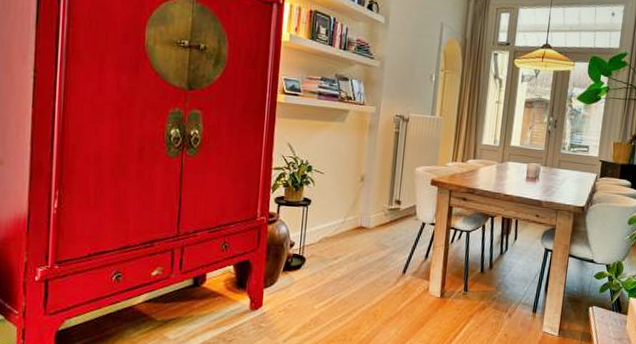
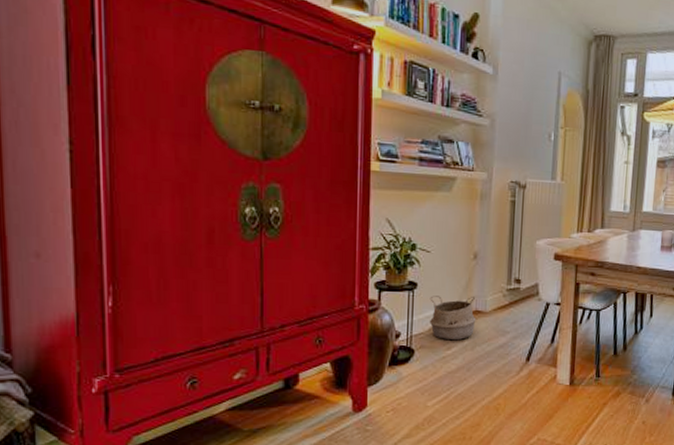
woven basket: none [320,211,361,251] -> present [430,296,476,340]

